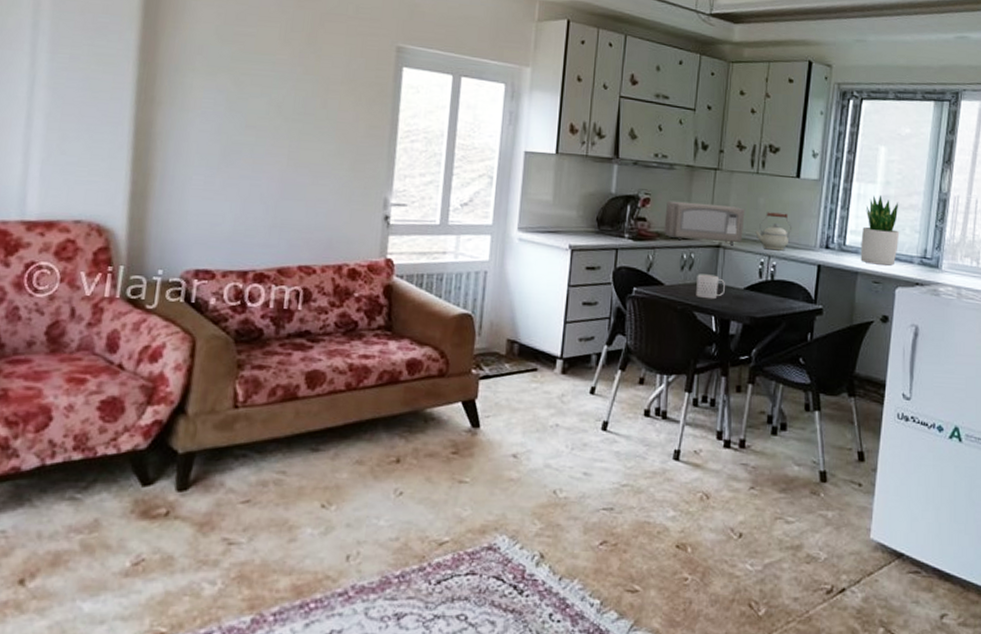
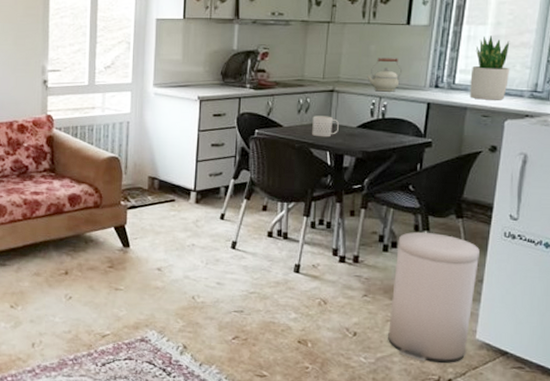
microwave: present [664,200,745,245] -> none [282,53,357,89]
pedal bin: none [777,412,873,569] -> present [388,232,480,363]

